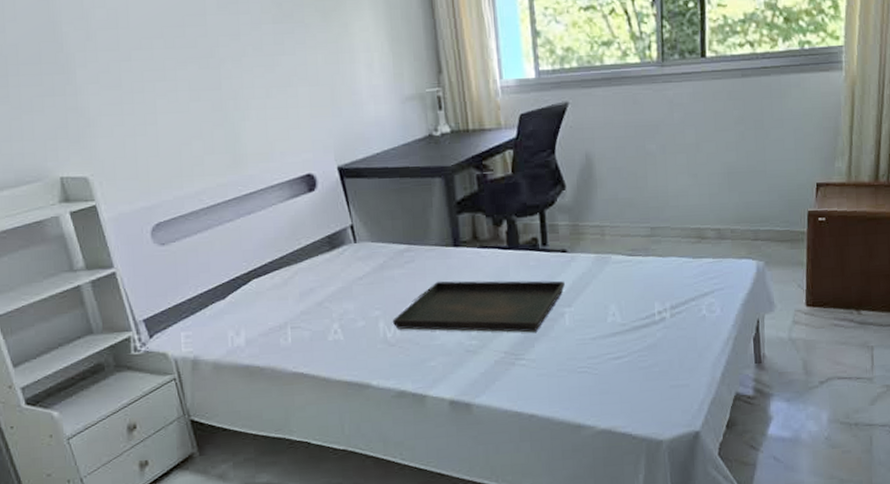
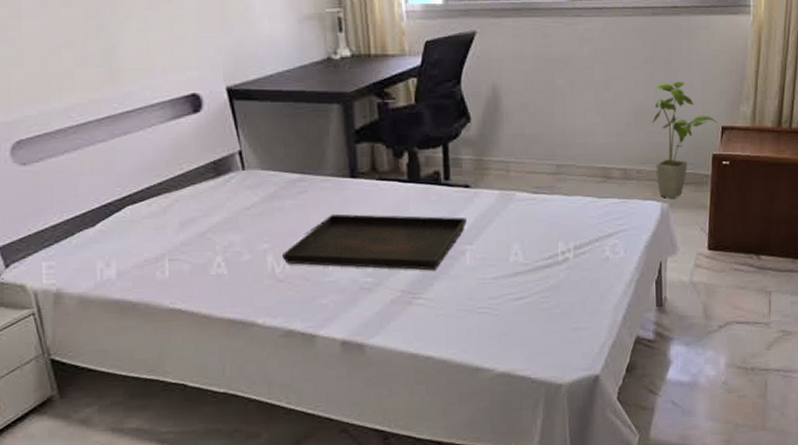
house plant: none [744,140,812,257] -> present [651,81,718,198]

